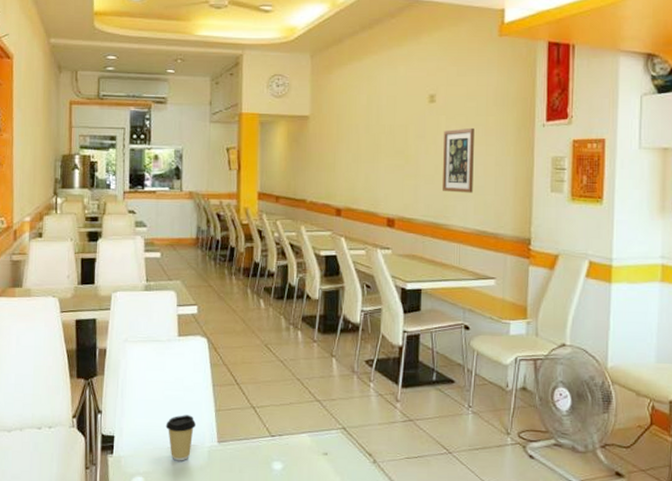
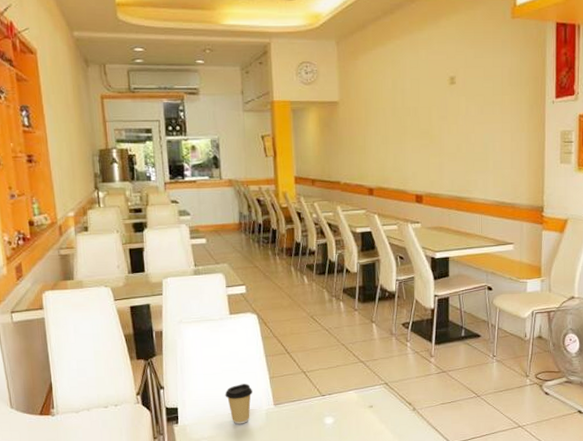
wall art: present [443,127,474,193] -> none [464,107,492,168]

